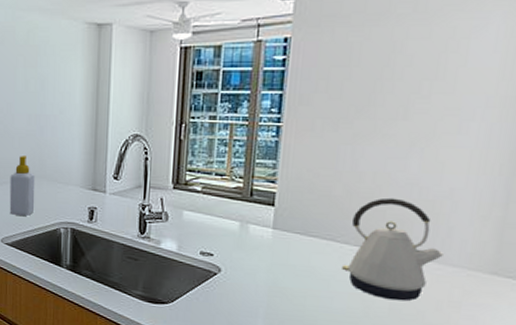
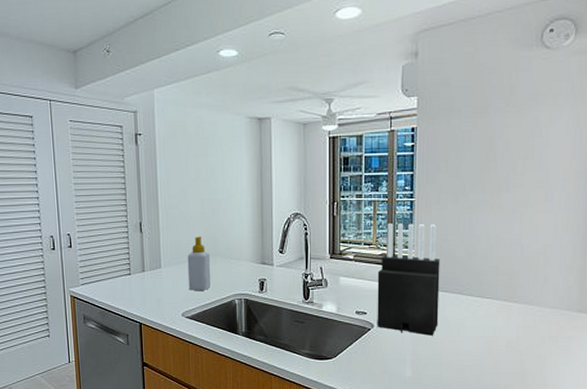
knife block: none [225,152,310,288] -> present [377,223,440,336]
kettle: present [341,197,444,301] -> none [467,255,543,339]

